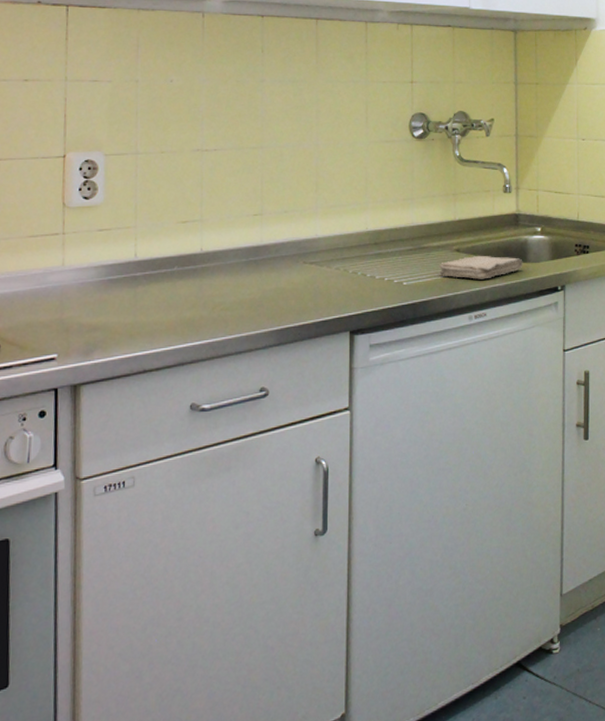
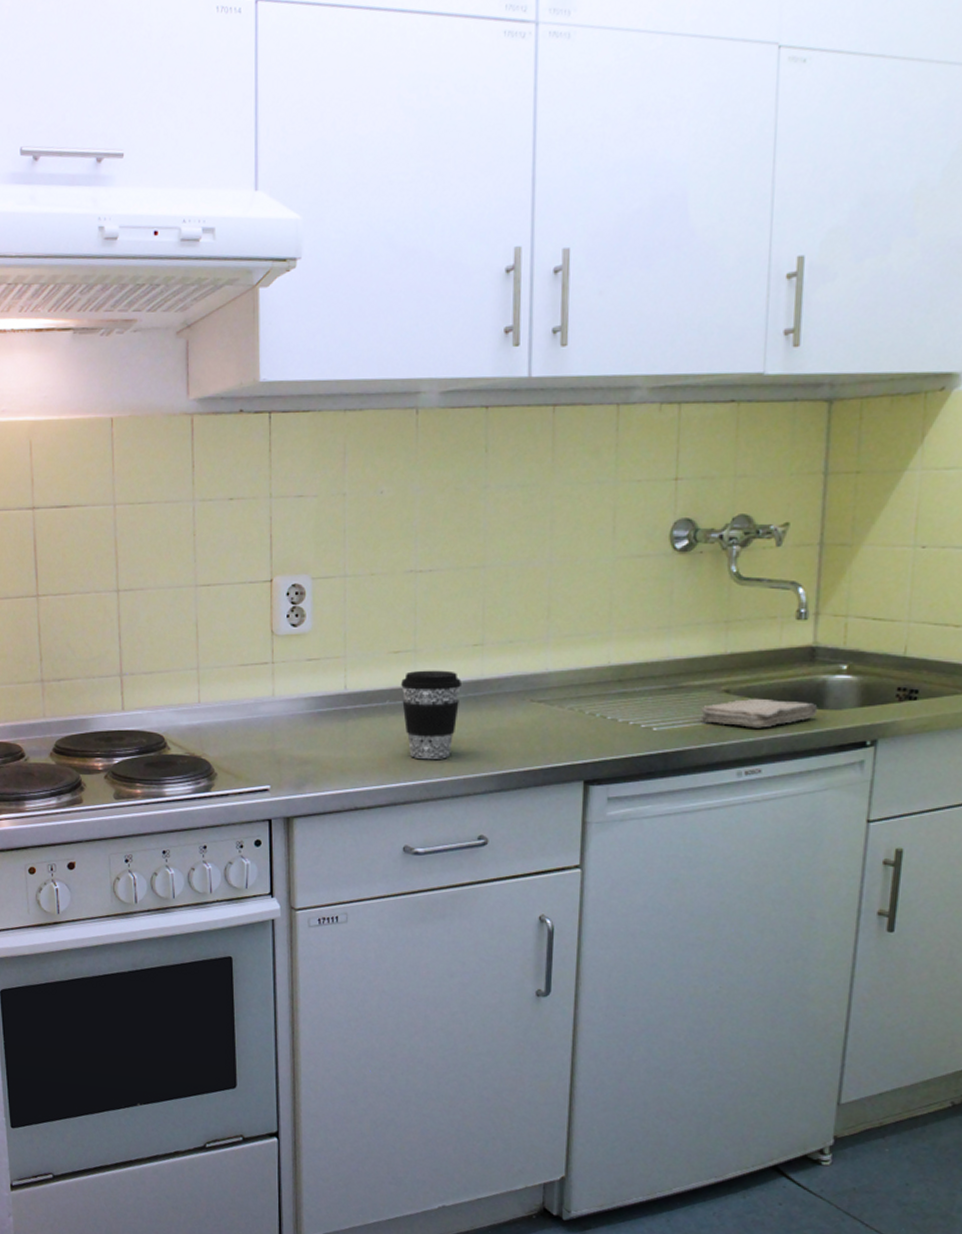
coffee cup: none [189,238,243,320] -> present [401,670,461,760]

